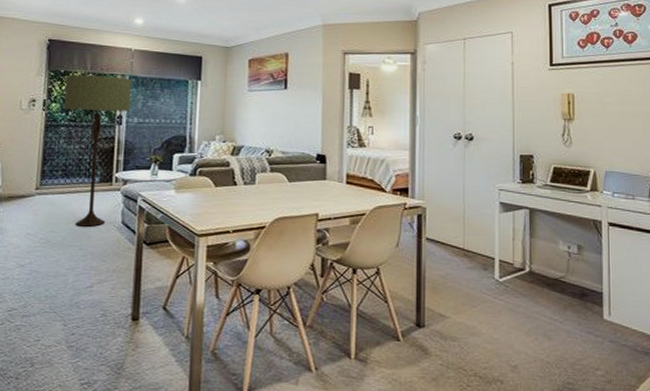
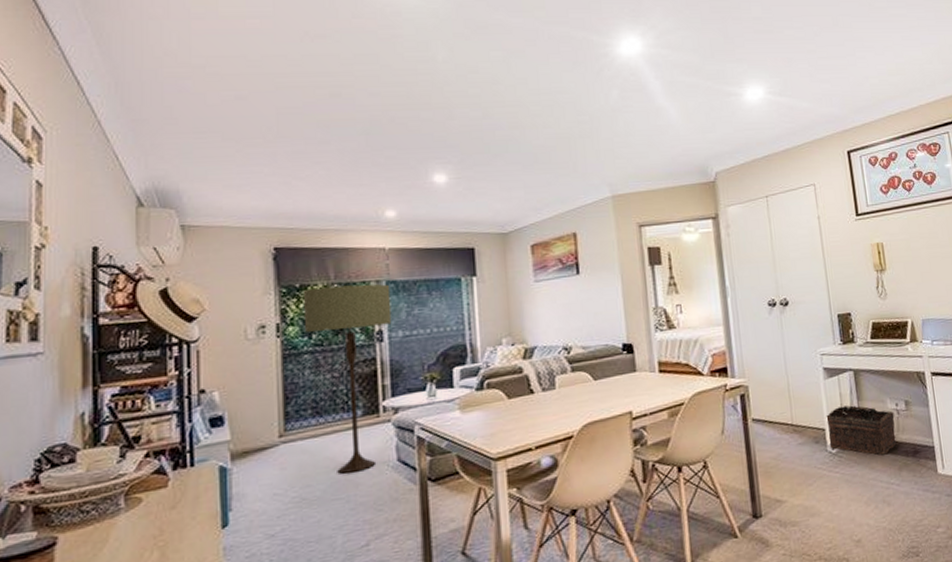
basket: none [497,240,565,292] -> present [826,405,897,455]

